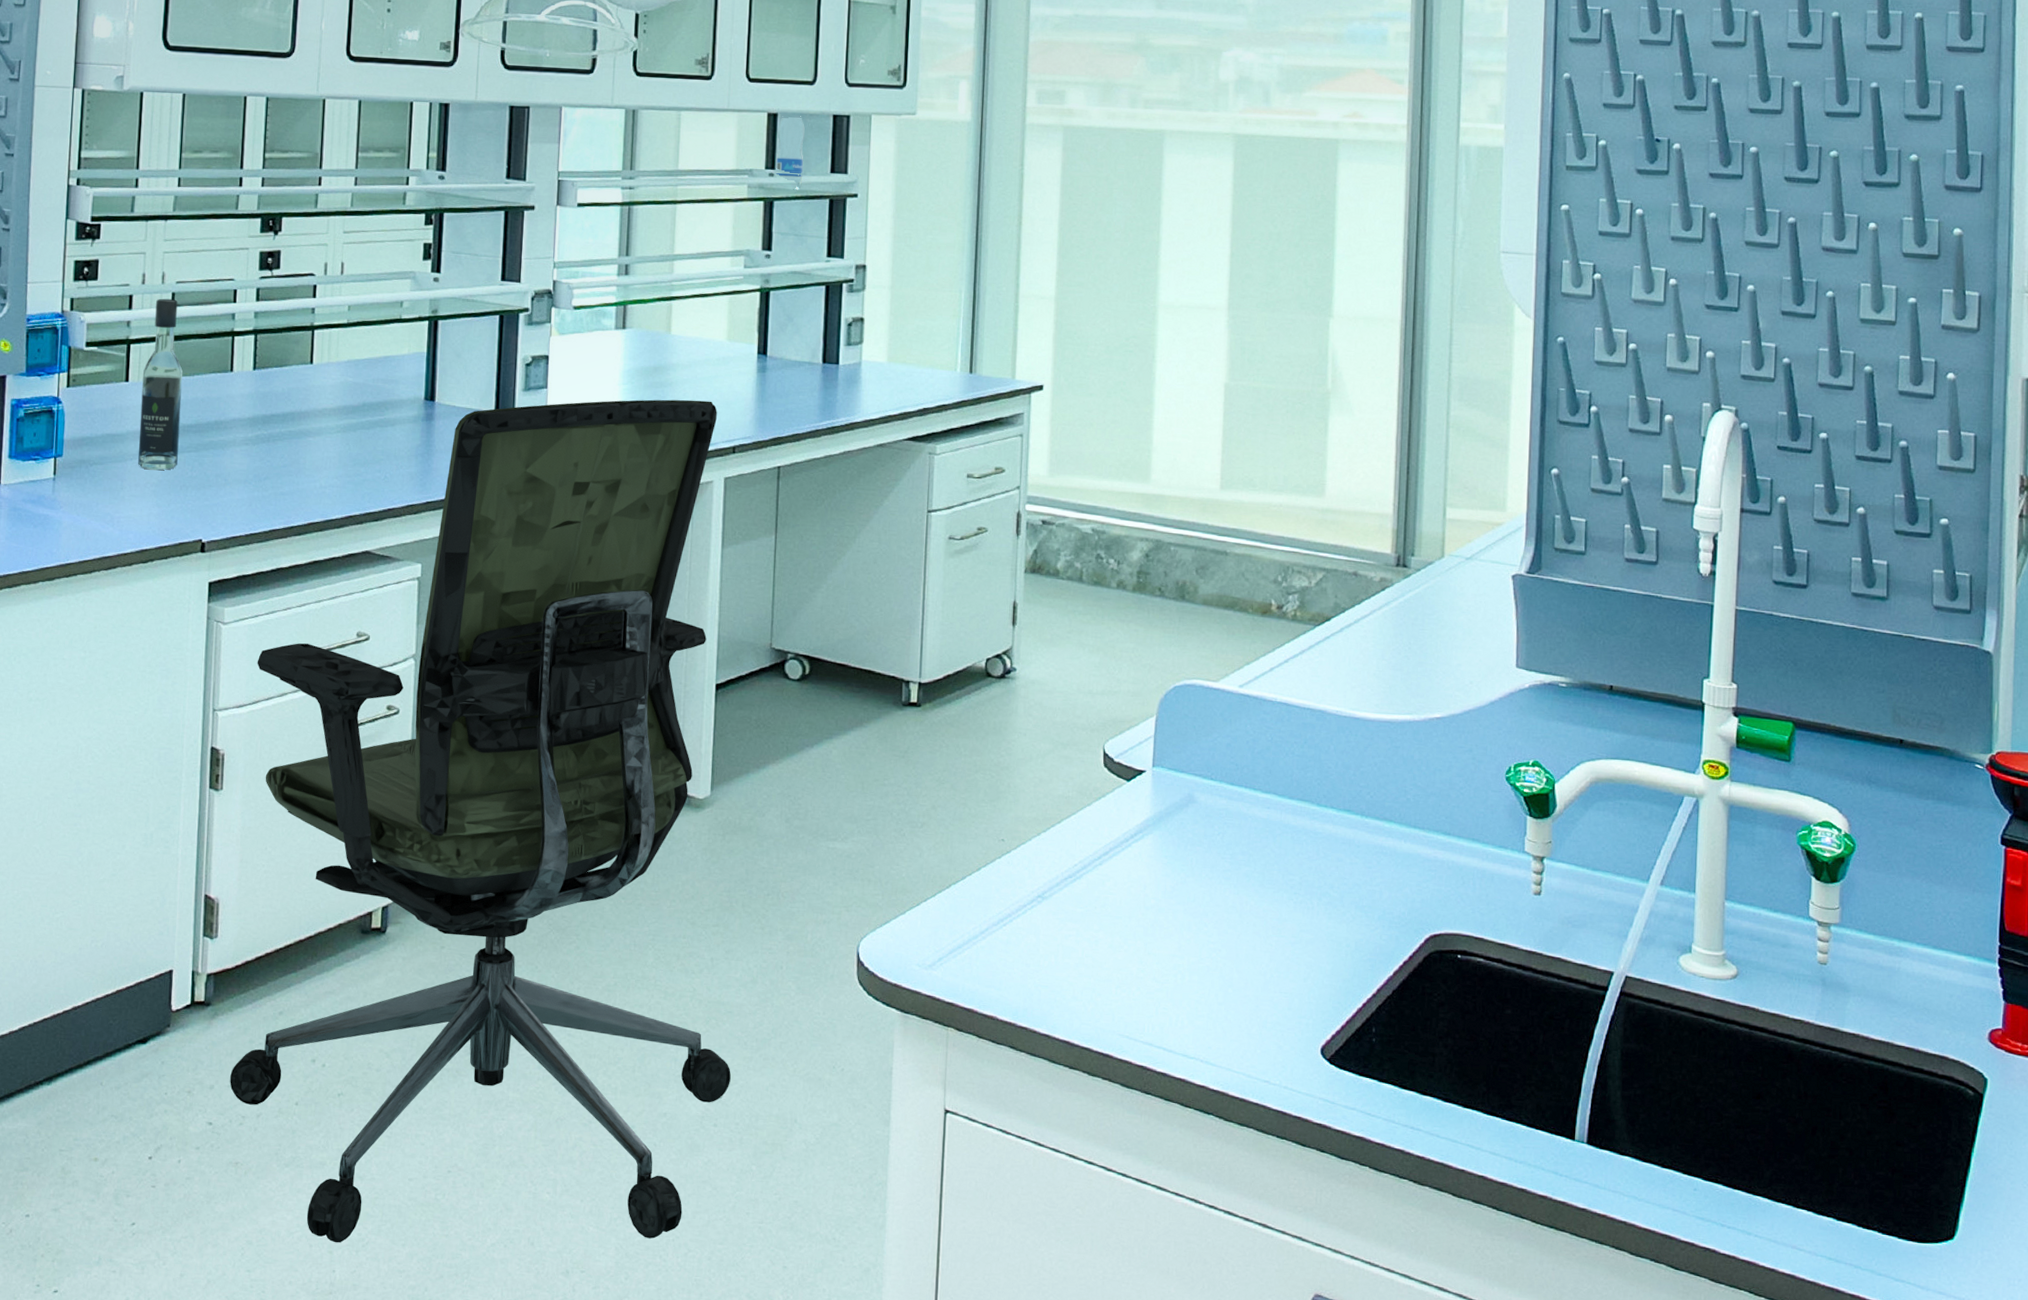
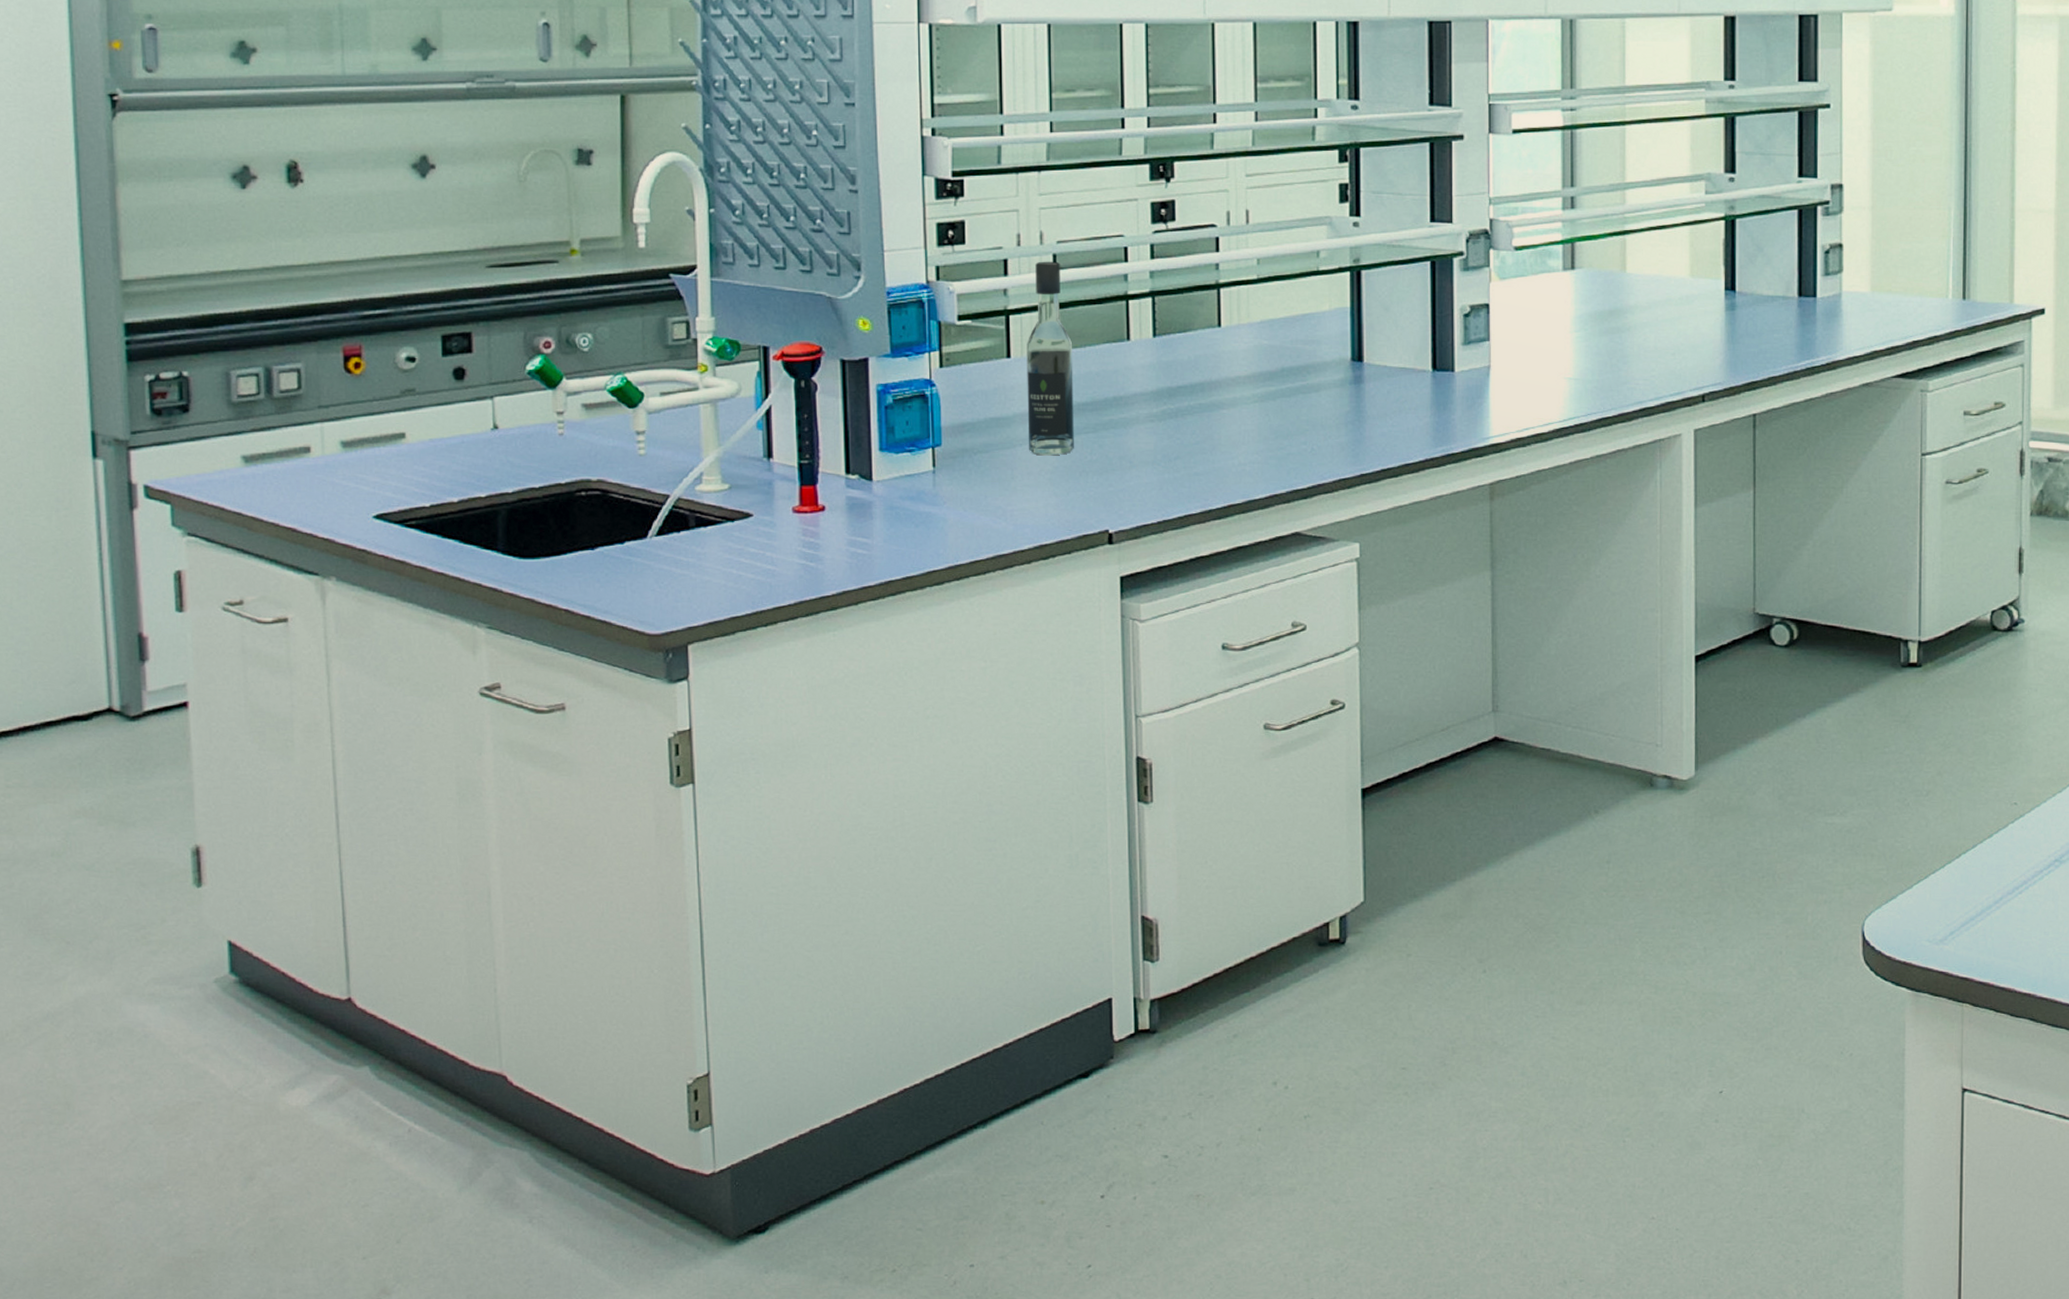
office chair: present [230,399,731,1243] -> none [1181,345,1731,1270]
bottle: present [776,116,805,190] -> none [1737,18,1768,103]

